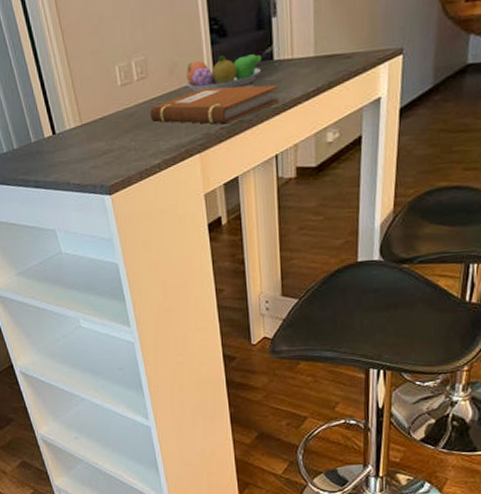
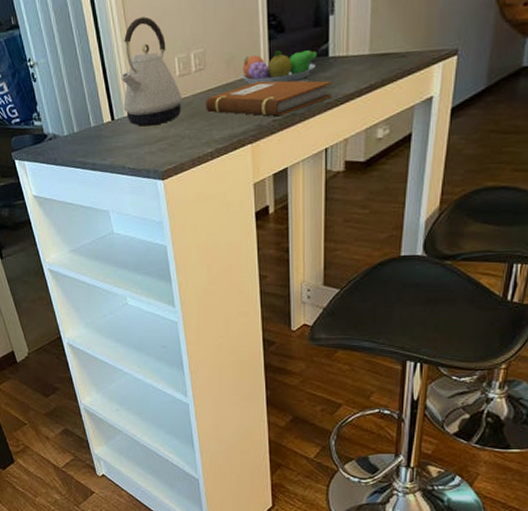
kettle: none [59,24,126,140] -> present [120,17,182,126]

